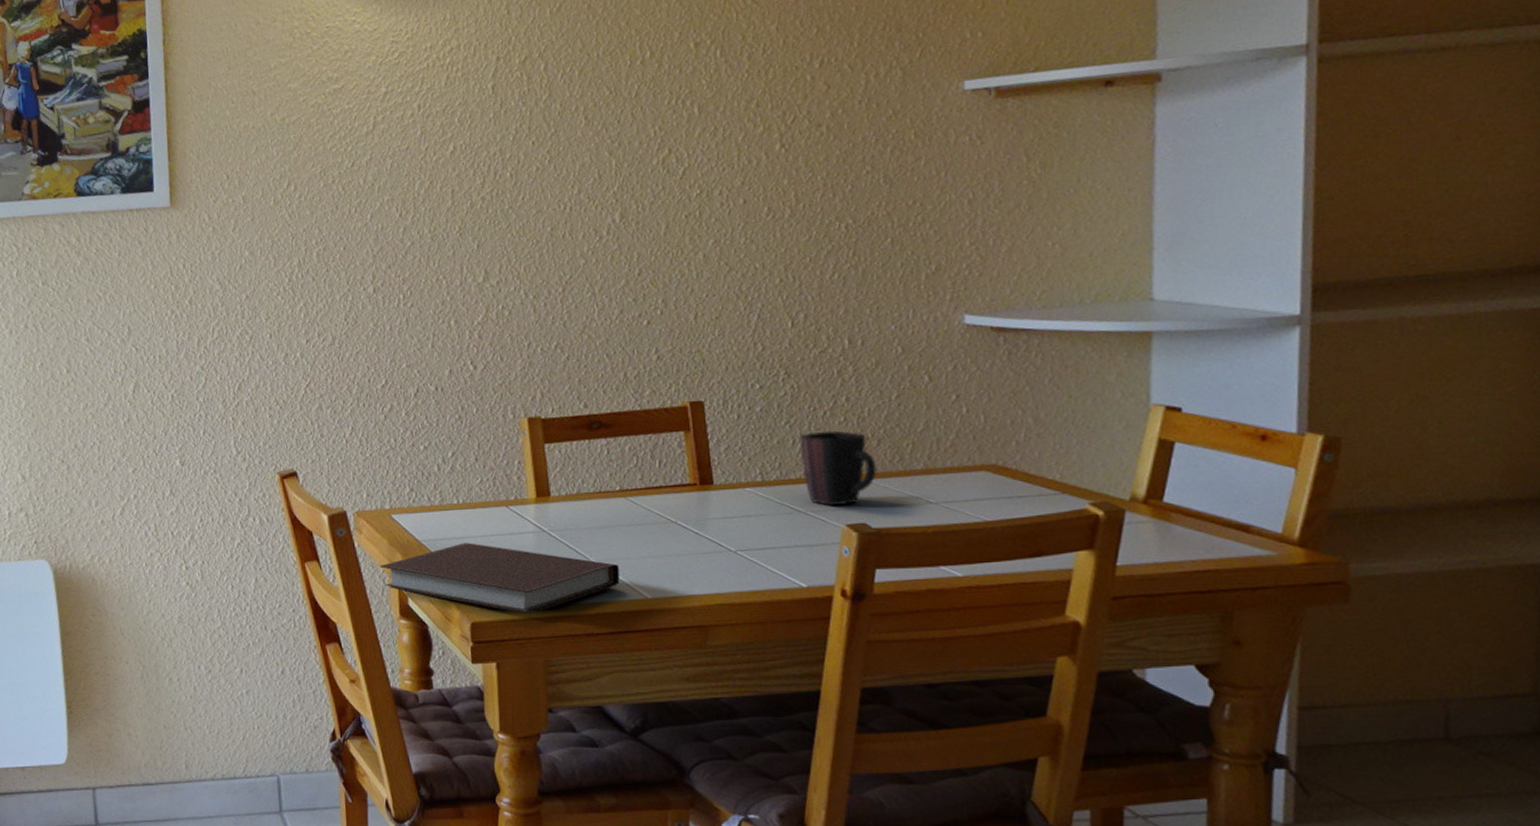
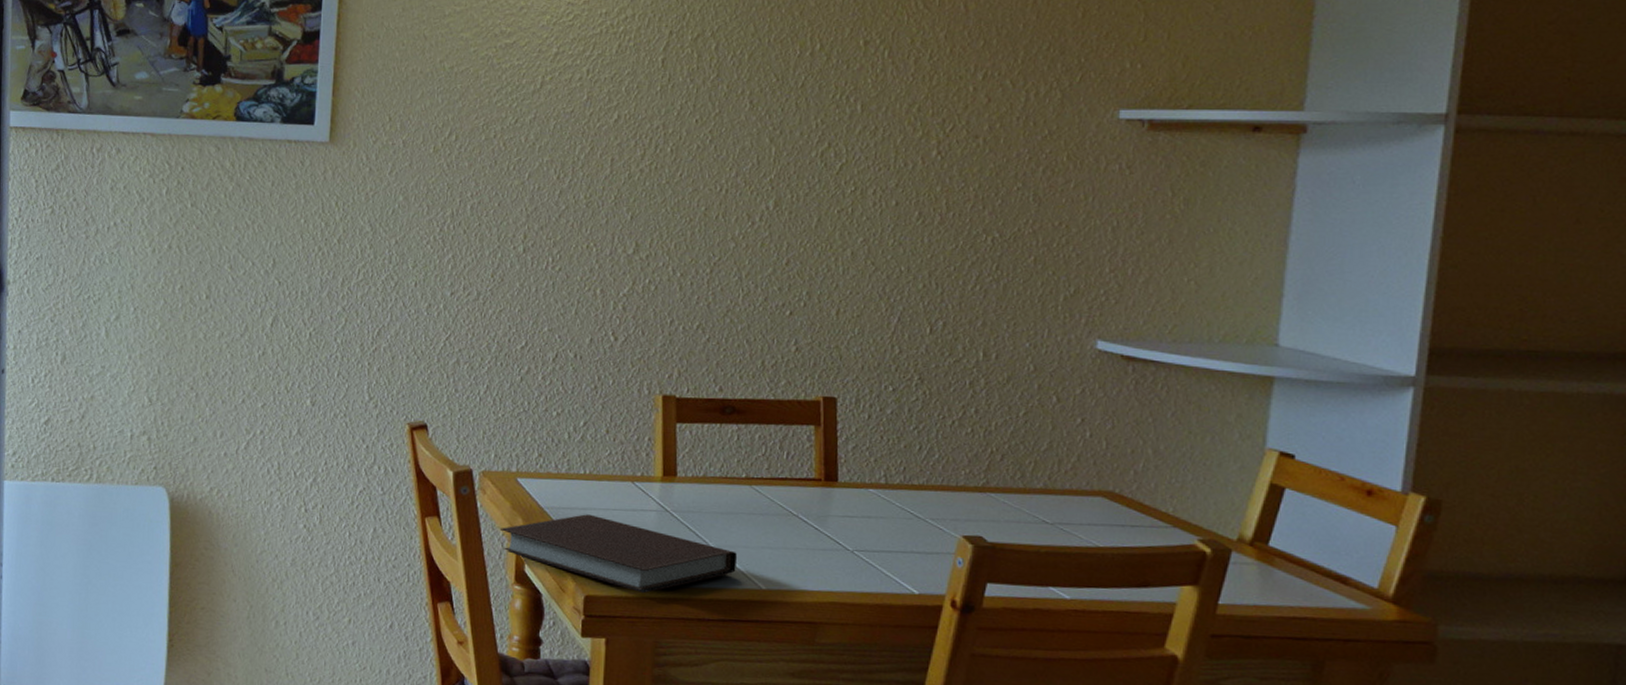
mug: present [799,430,878,506] -> none [925,439,999,517]

